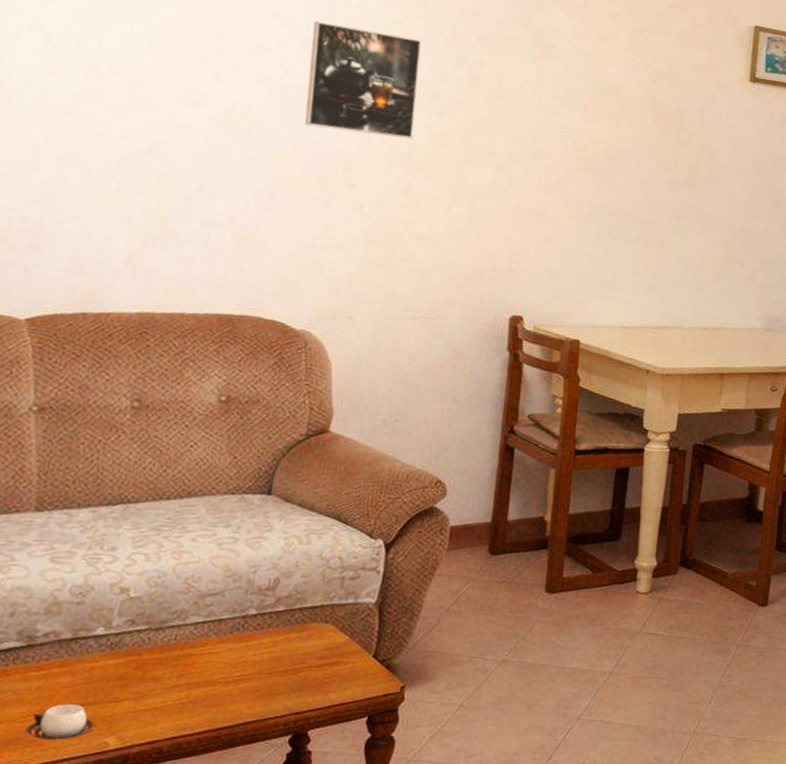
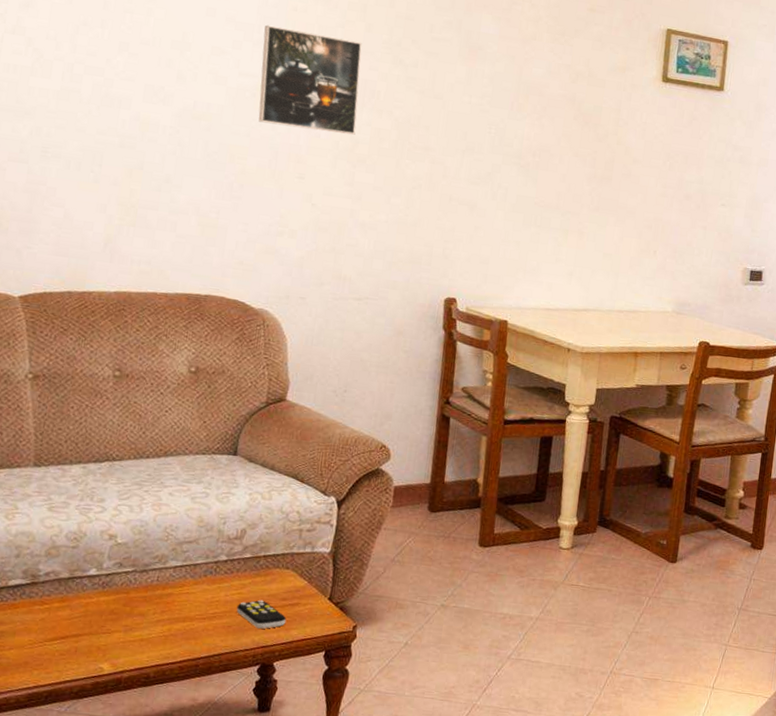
cup: present [25,704,98,740] -> none [33,634,94,665]
remote control: none [266,659,324,692] -> present [236,599,287,629]

